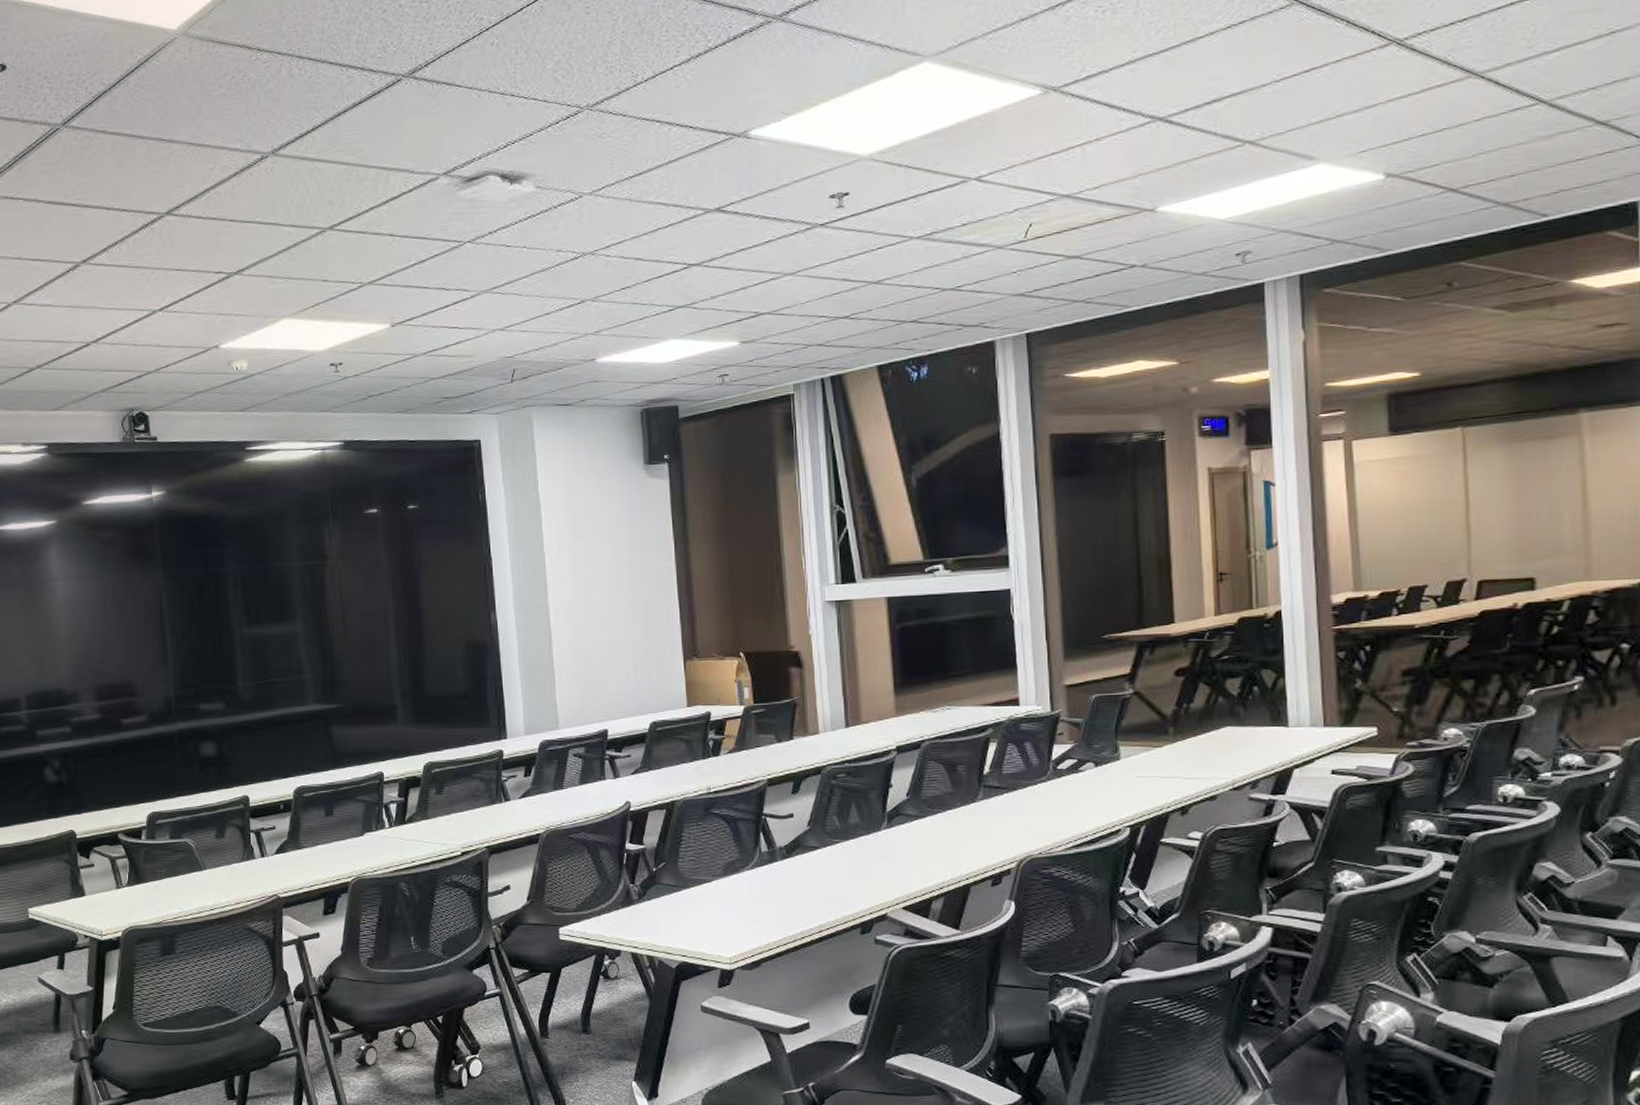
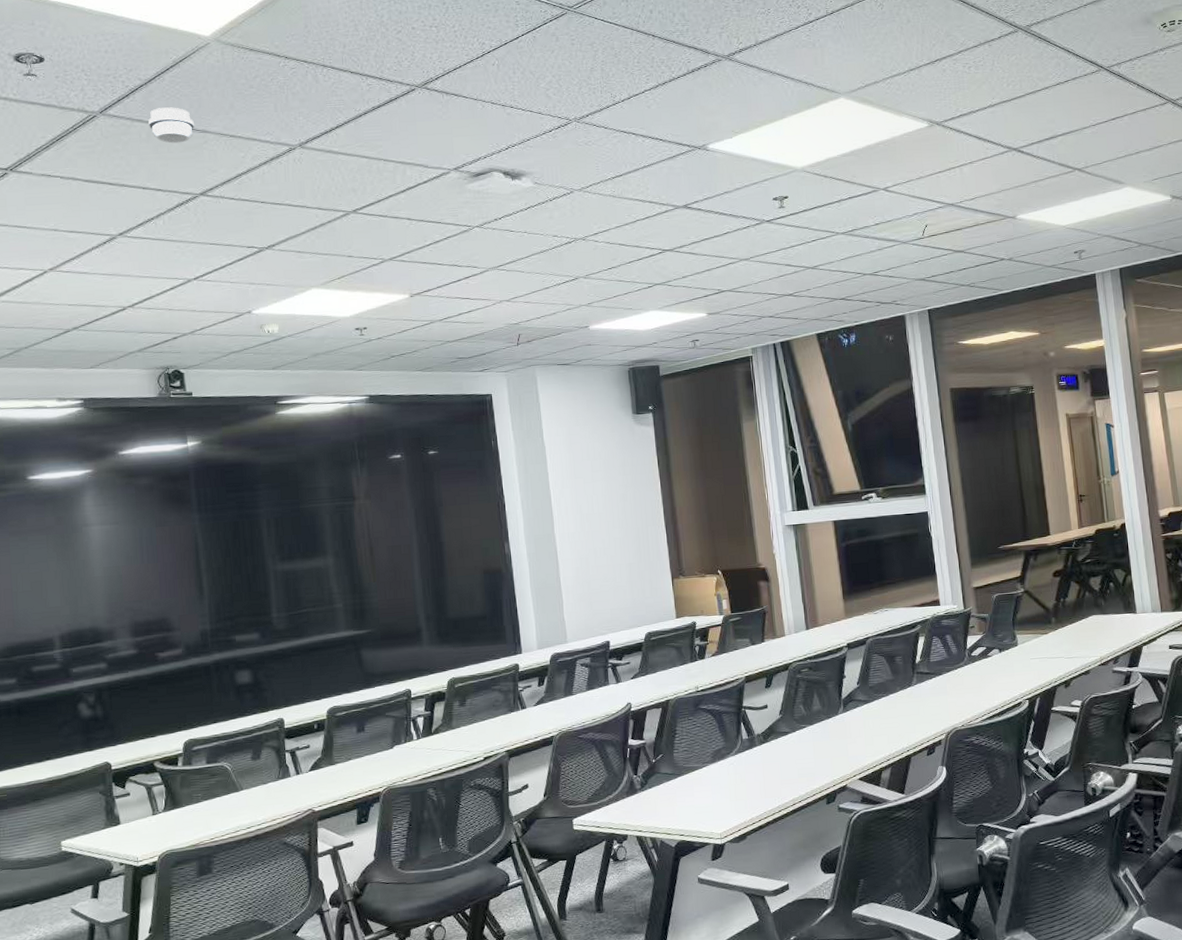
smoke detector: none [112,114,161,157] -> present [148,107,195,144]

